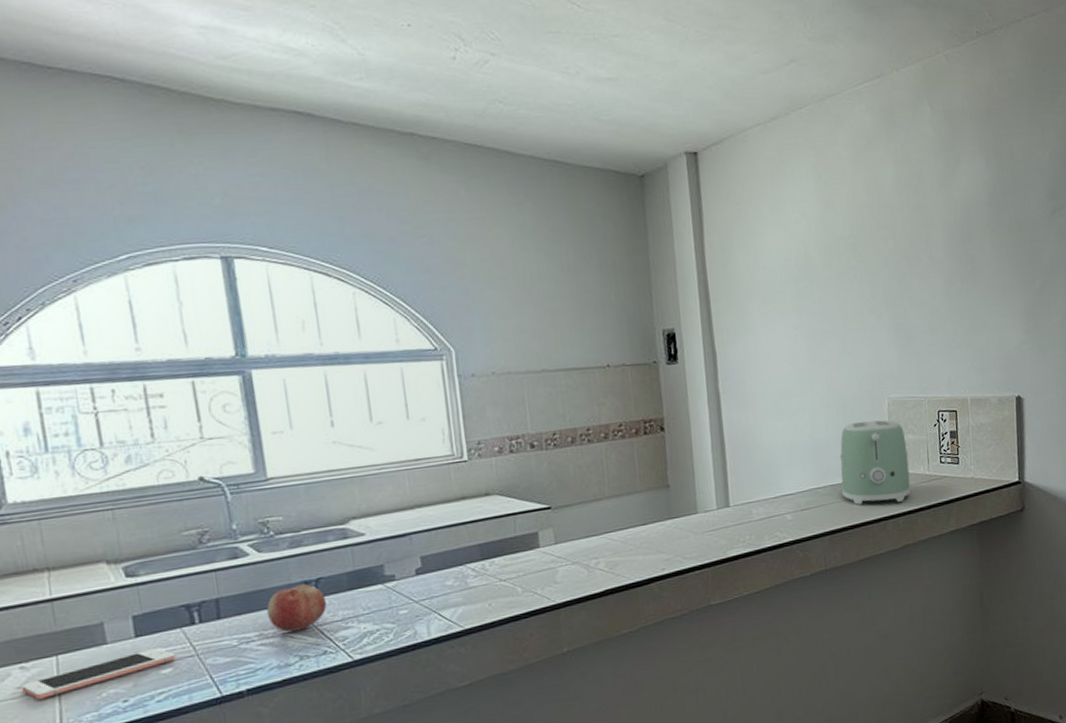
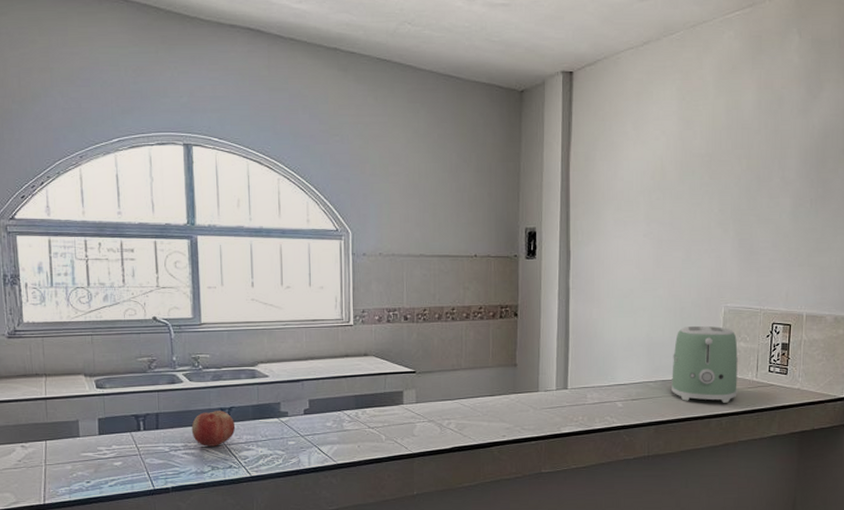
cell phone: present [21,647,176,700] -> none [21,444,125,471]

